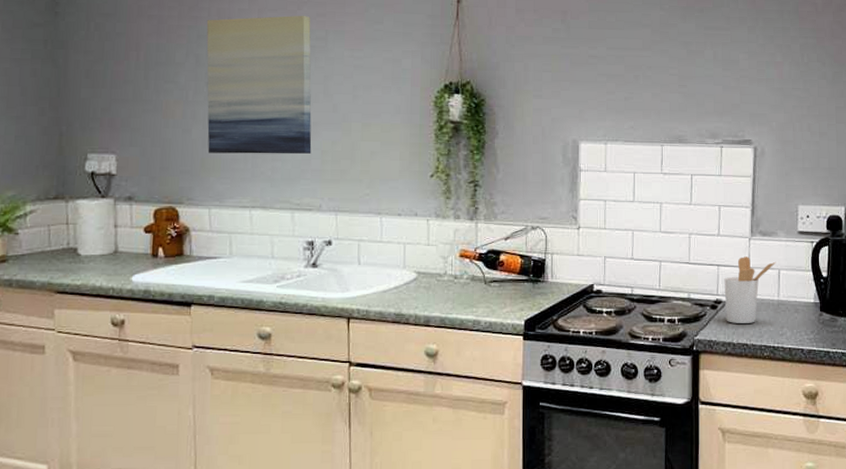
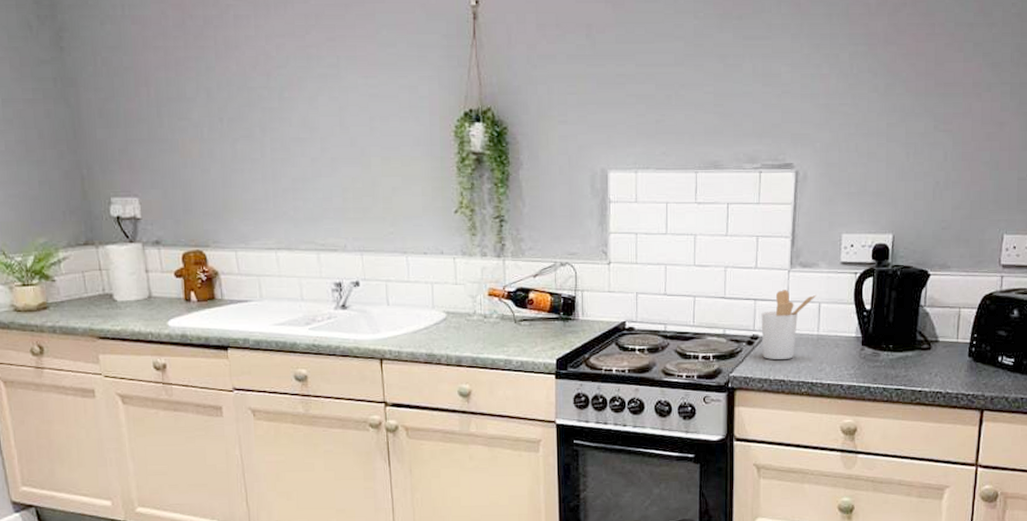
wall art: present [206,15,312,154] -> none [213,40,332,194]

